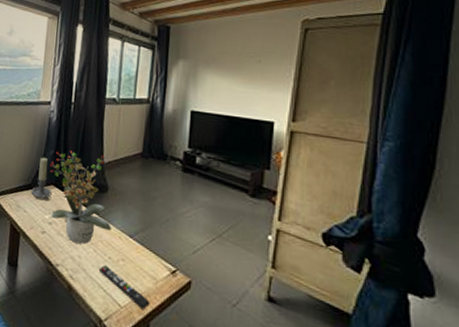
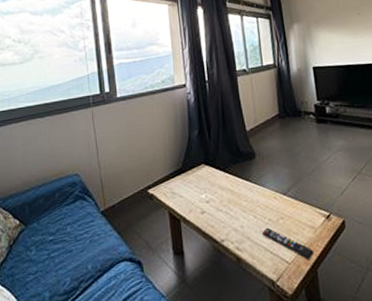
candle holder: present [31,157,52,201] -> none [183,139,204,181]
potted plant: present [49,150,111,244] -> none [196,124,266,215]

